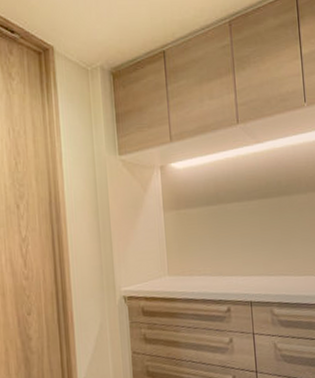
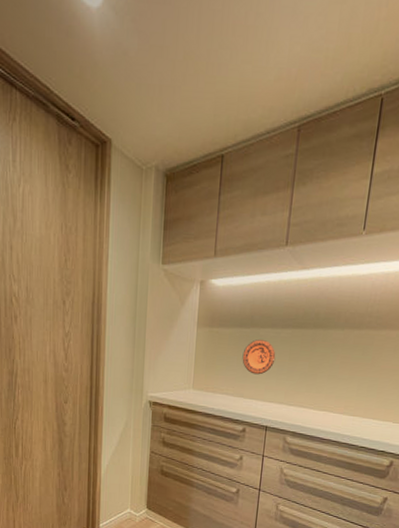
decorative plate: none [214,214,248,250] -> present [242,339,276,375]

